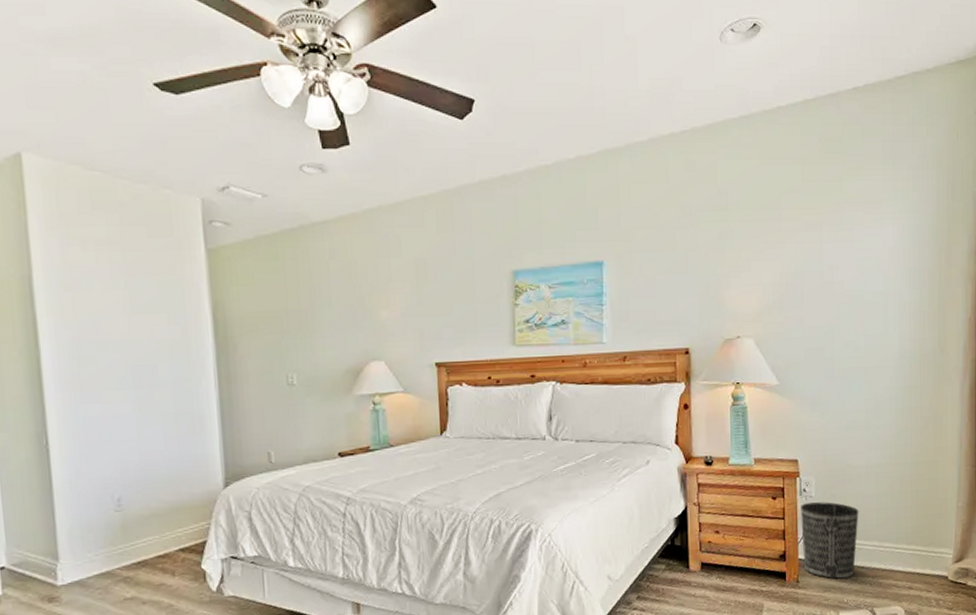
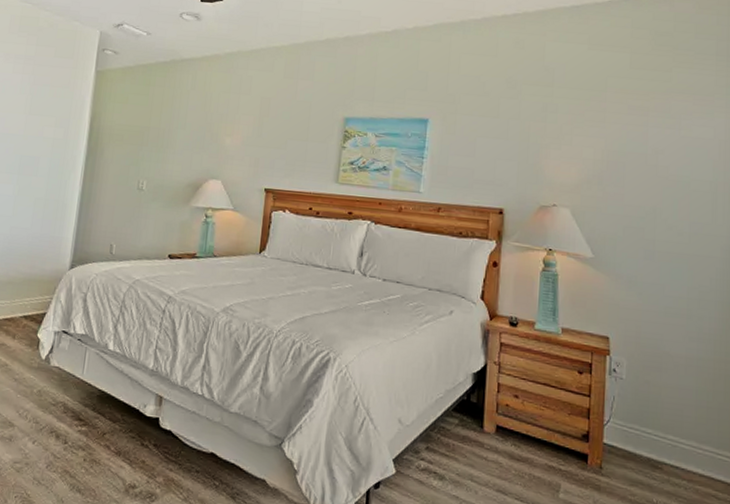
wastebasket: present [801,502,859,579] -> none [608,384,675,476]

